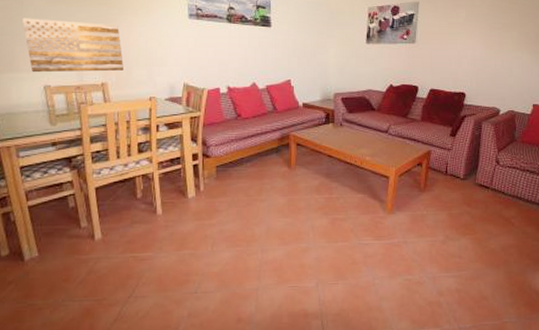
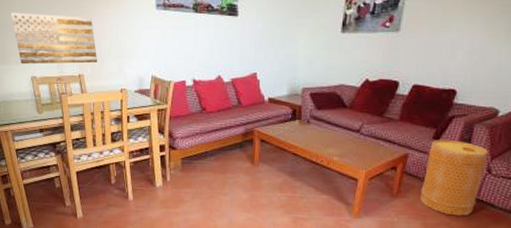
basket: none [444,137,495,205] -> present [420,140,488,216]

